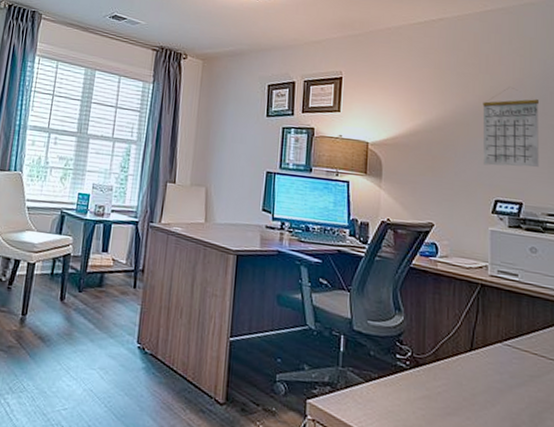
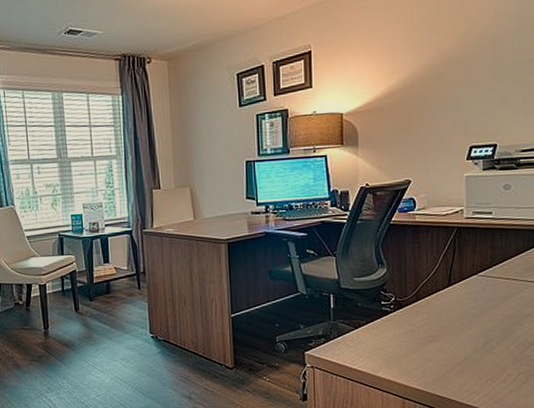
calendar: present [482,87,540,167] -> none [456,27,515,114]

